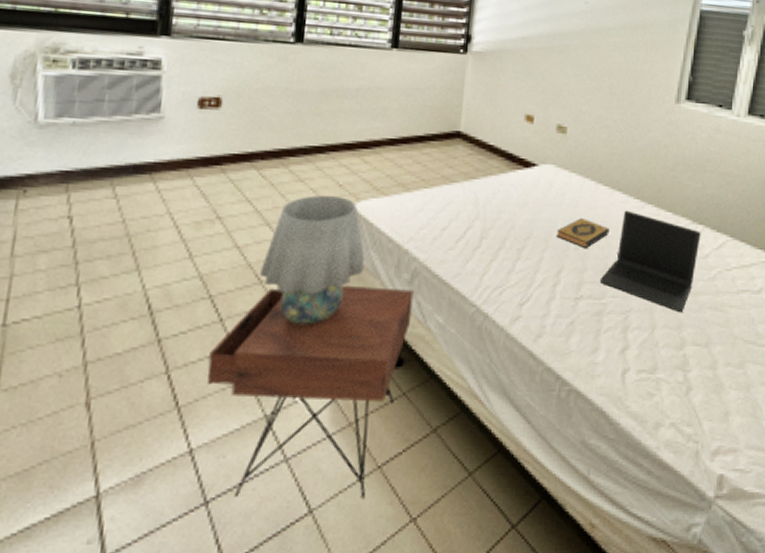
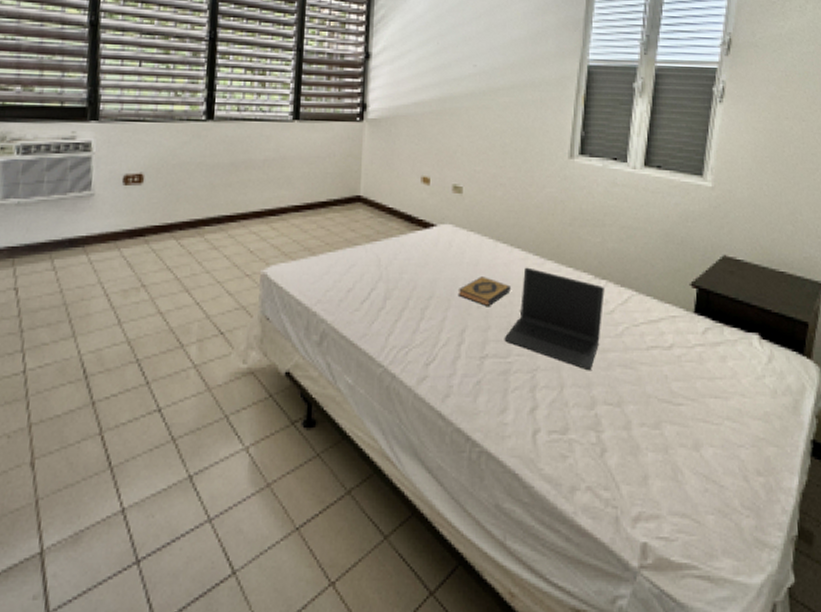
nightstand: present [207,285,414,500] -> none [136,347,323,562]
table lamp: present [260,194,365,324] -> none [181,261,276,386]

